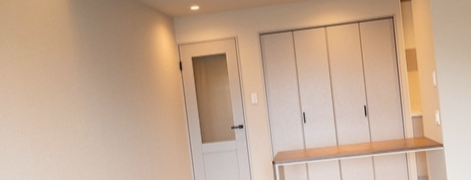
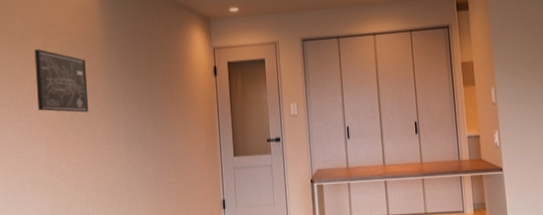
wall art: none [11,51,67,109] -> present [34,49,89,113]

